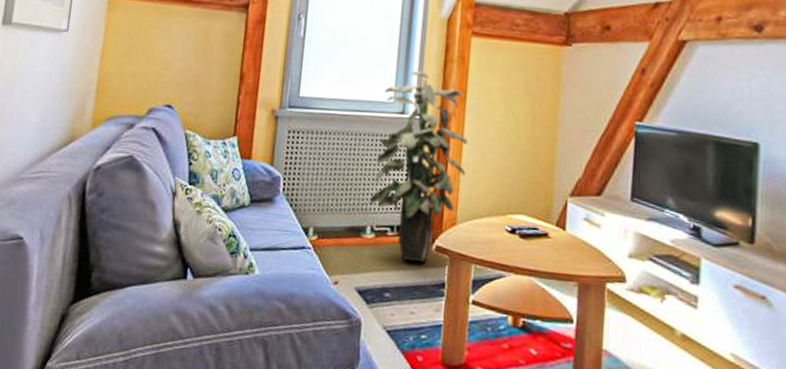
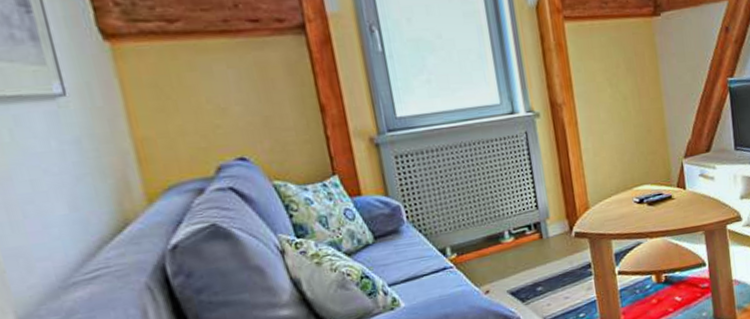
indoor plant: present [369,70,468,262] -> none [488,65,588,253]

